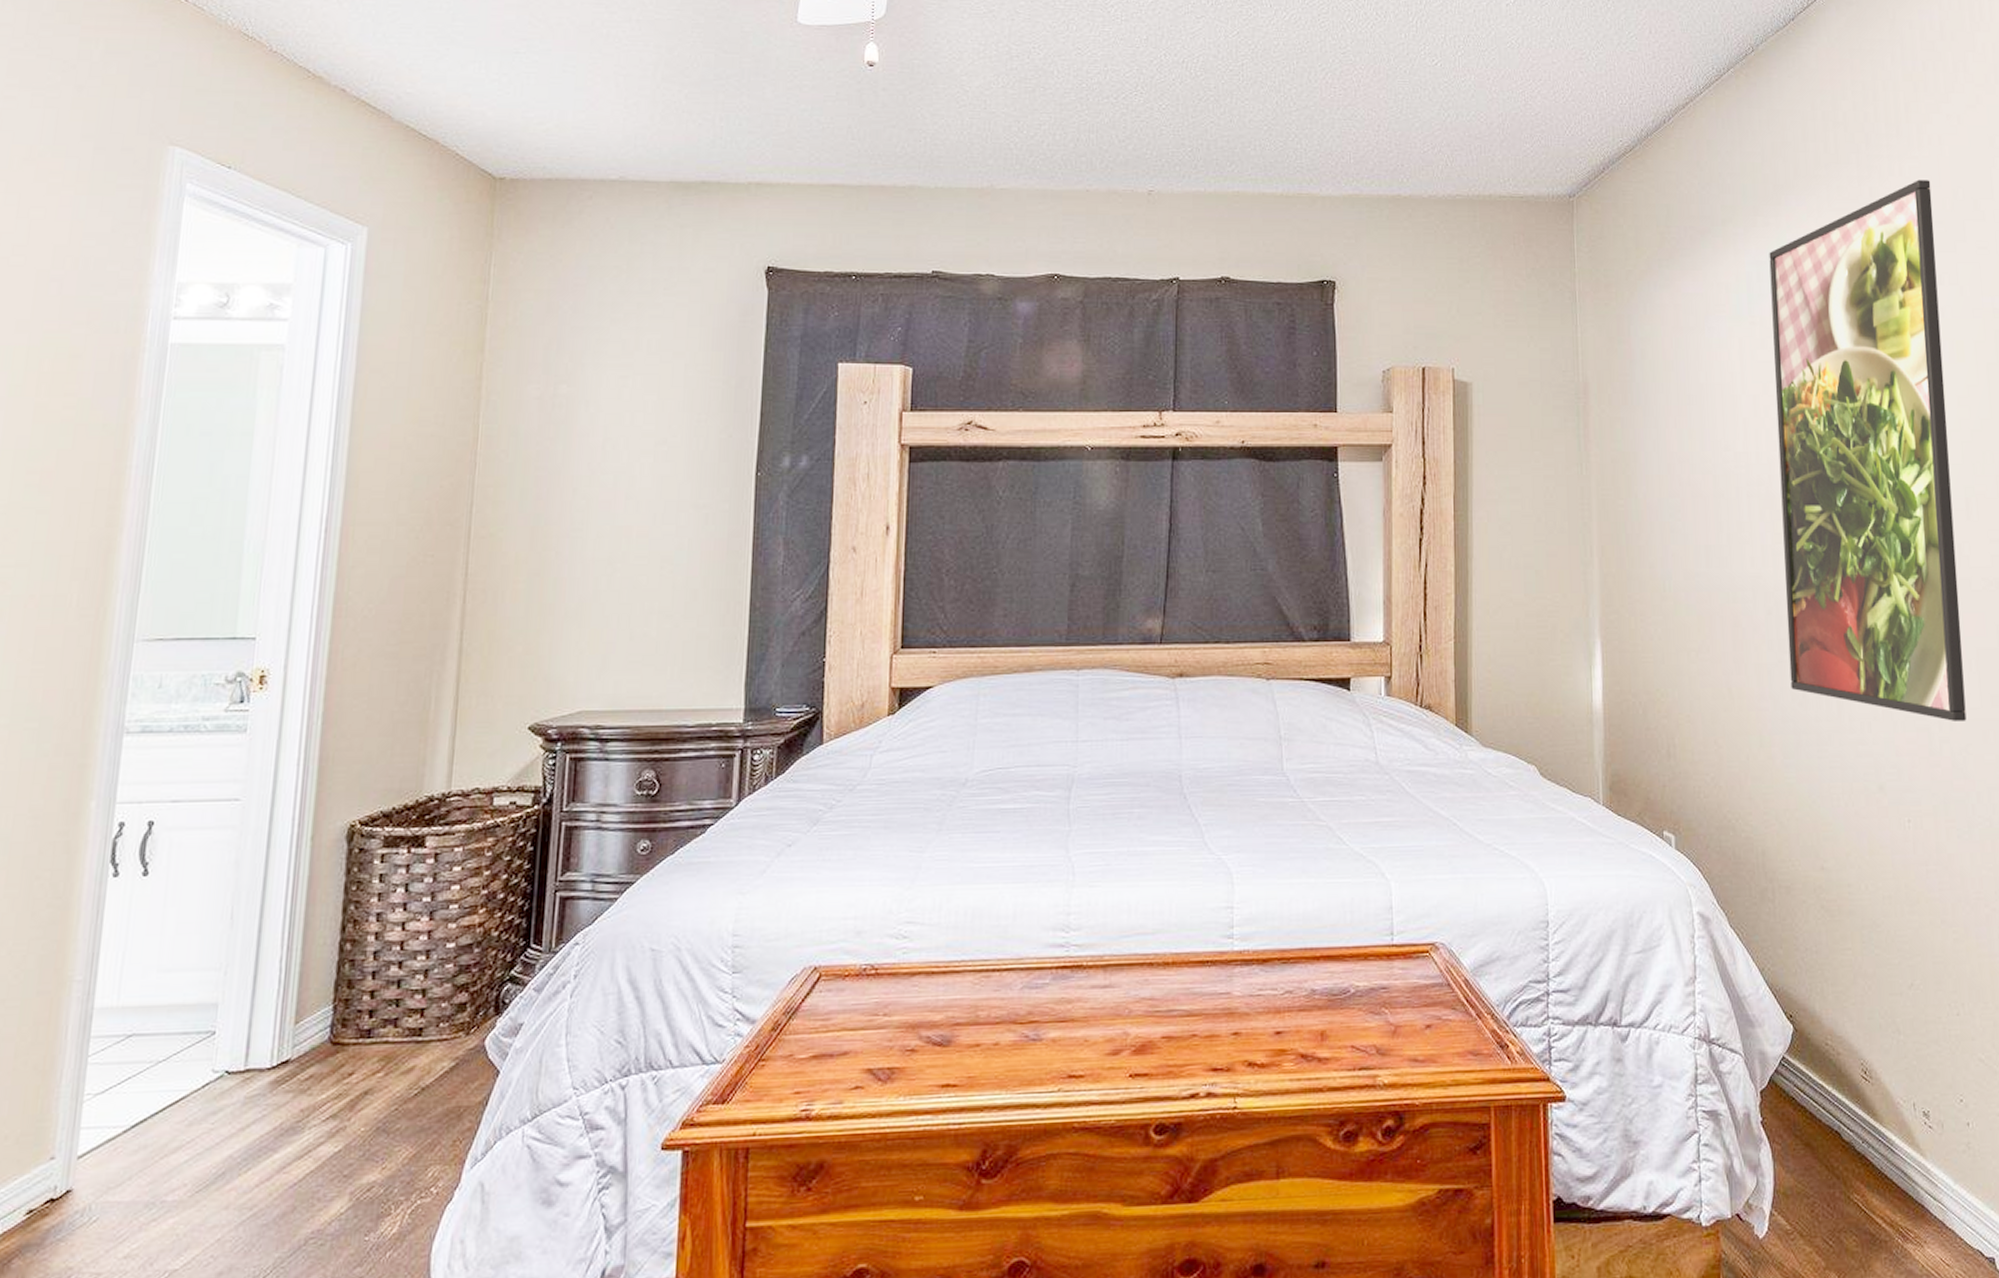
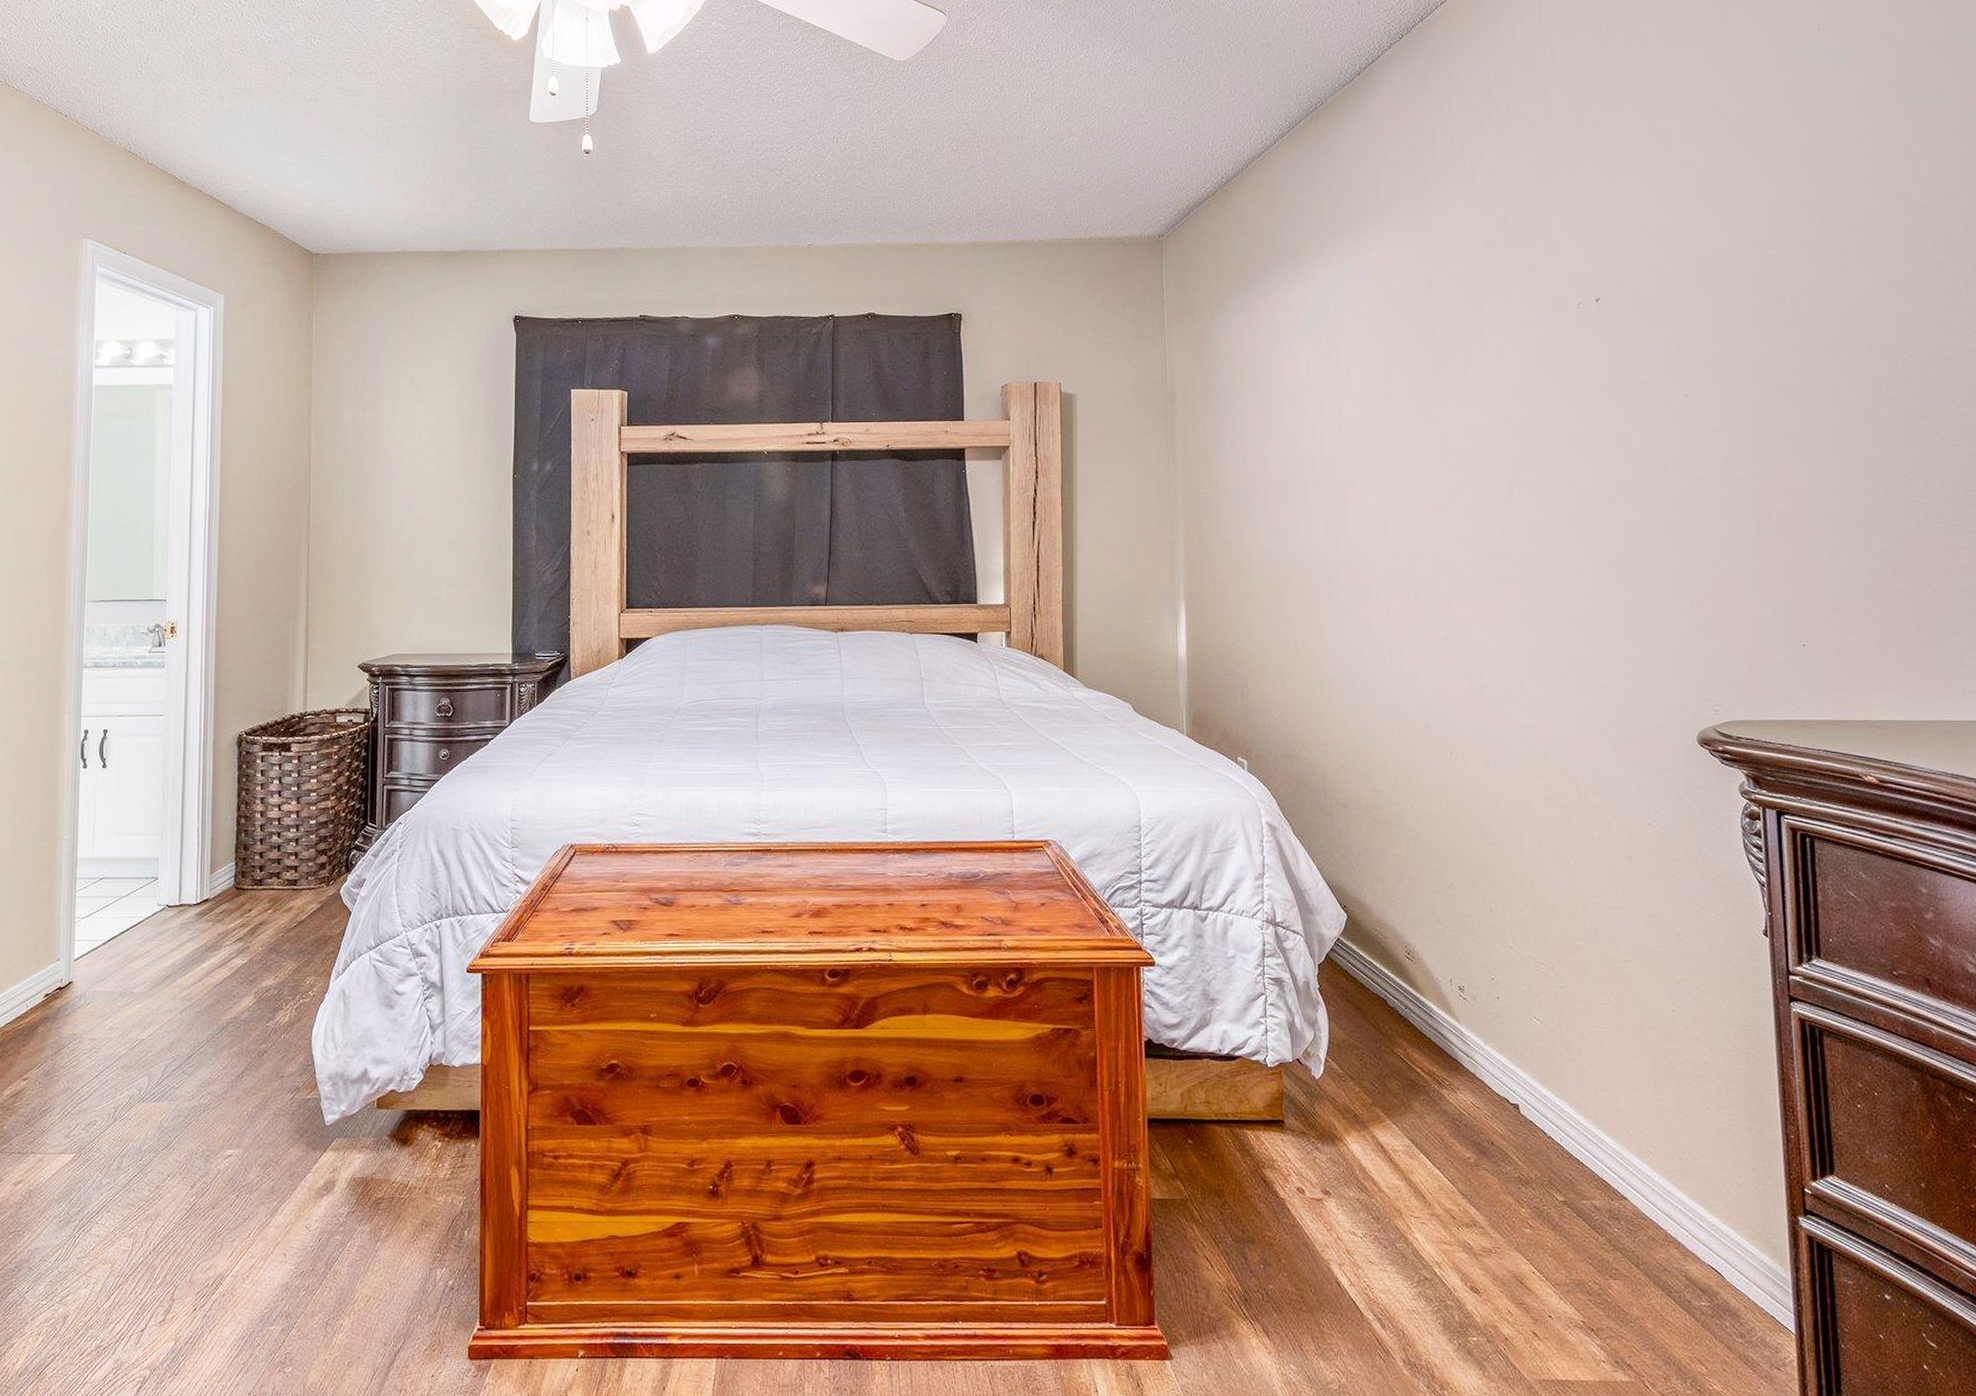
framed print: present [1769,179,1967,721] -> none [1334,210,1505,671]

